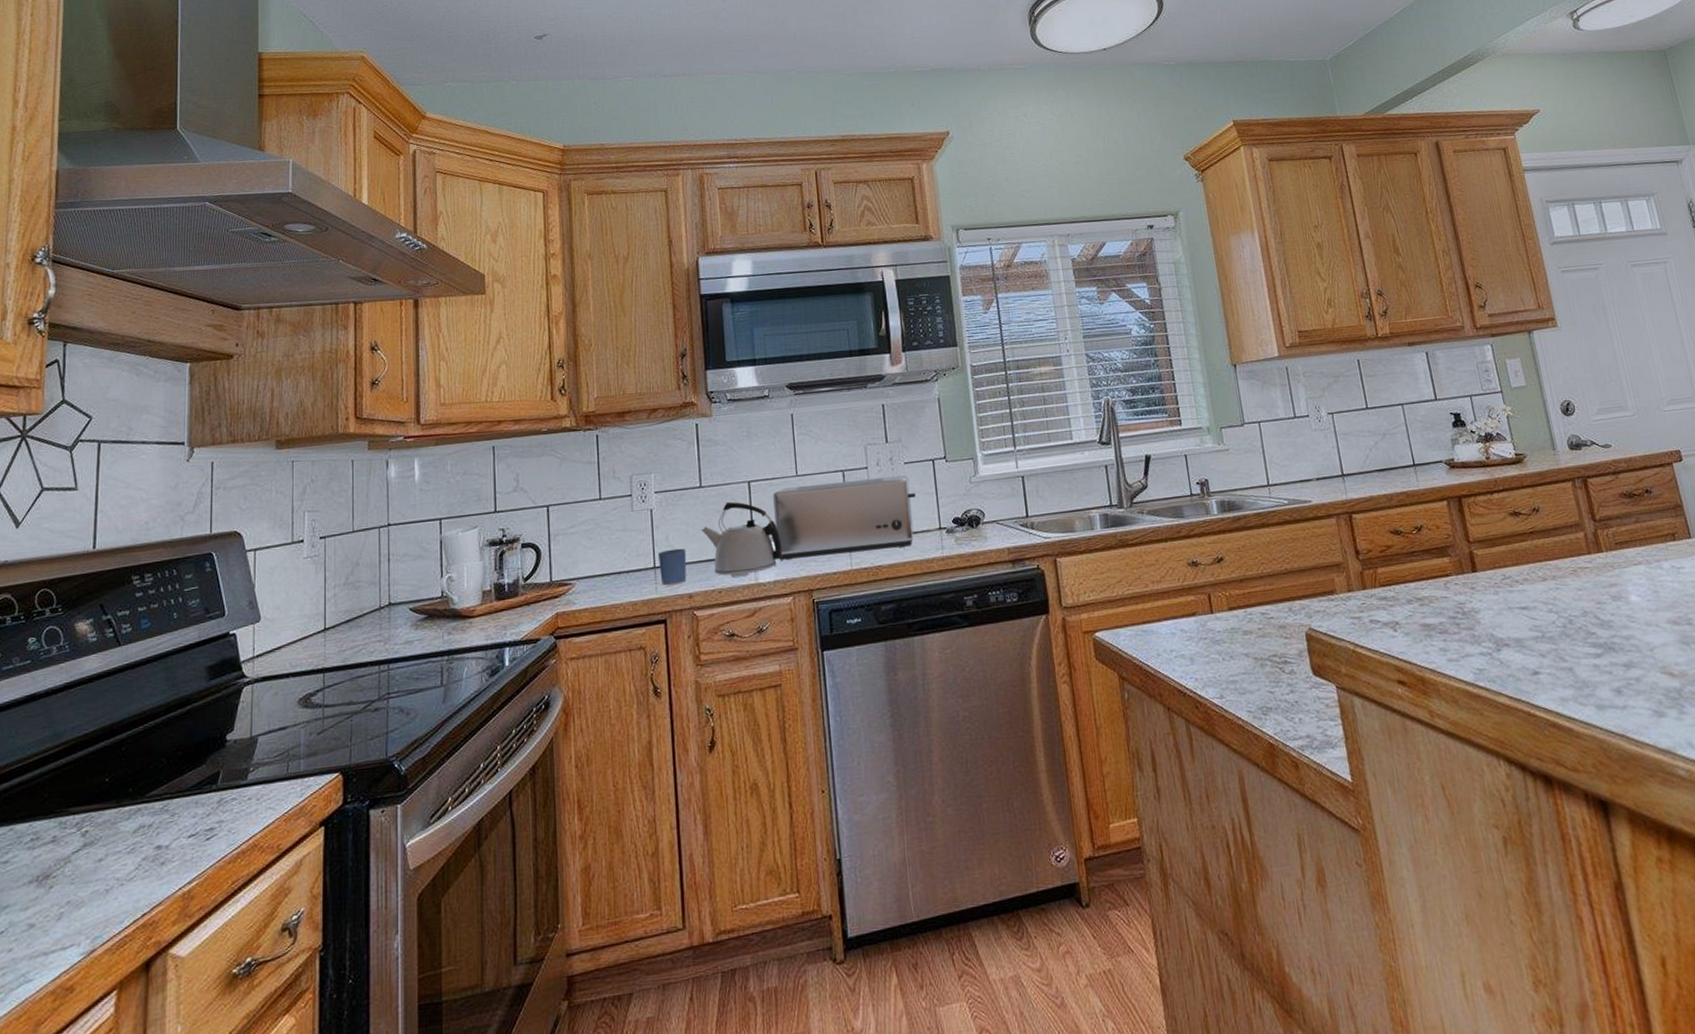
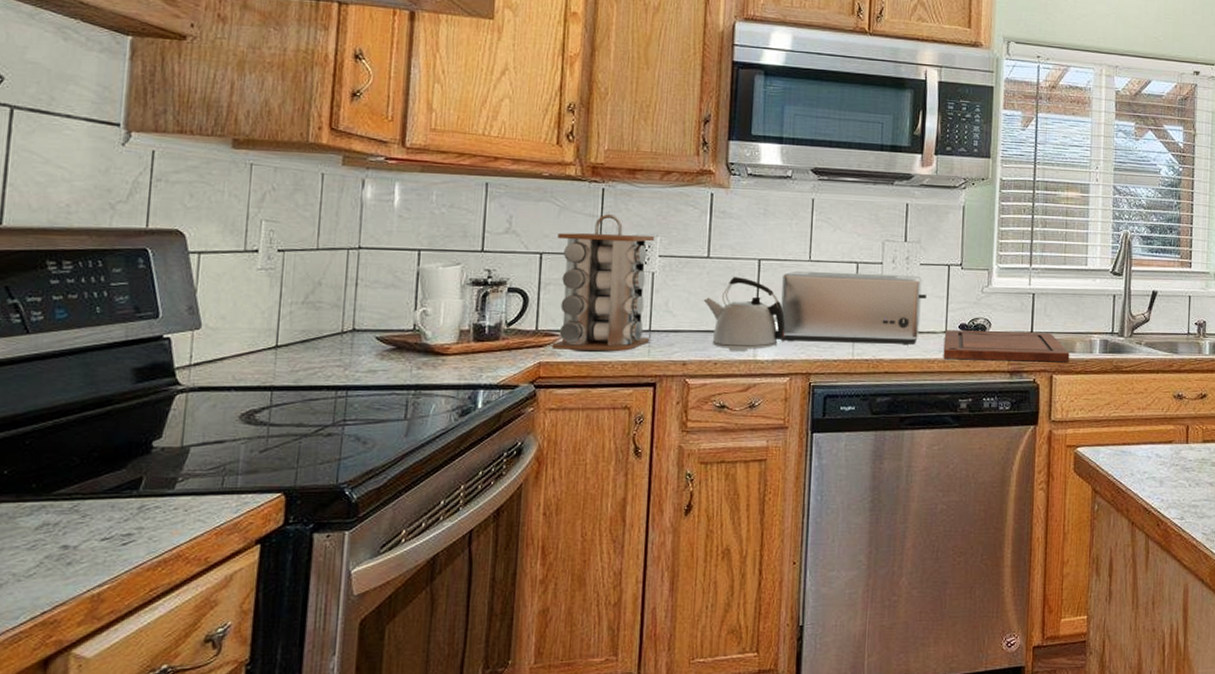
spice rack: none [561,459,656,598] -> present [552,214,655,353]
mug: present [657,548,687,586] -> none [654,315,685,351]
cutting board: none [939,515,1071,556] -> present [943,330,1070,363]

